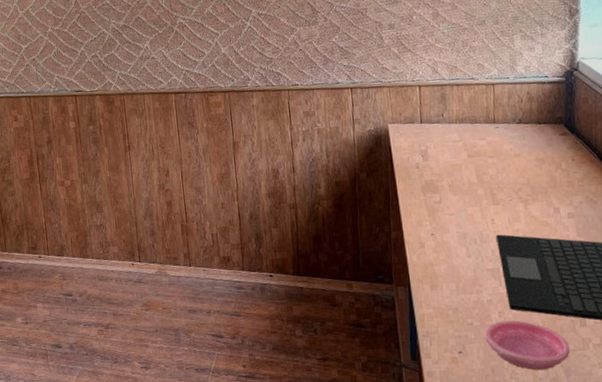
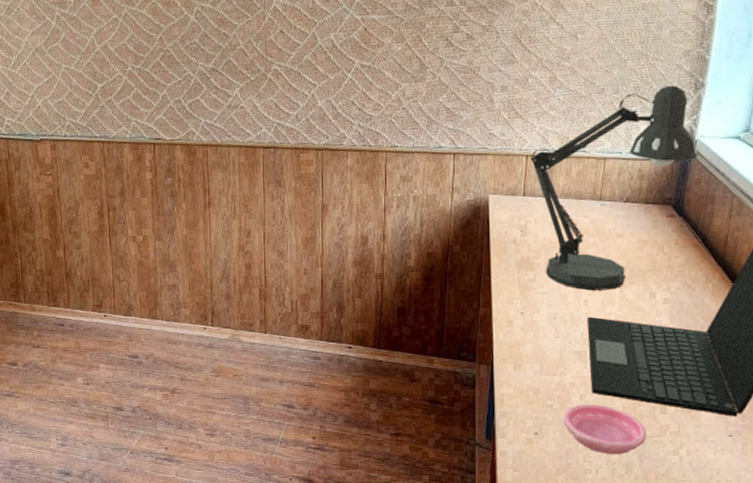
desk lamp: none [423,13,582,210] -> present [531,85,698,291]

